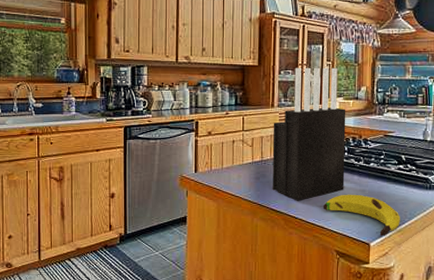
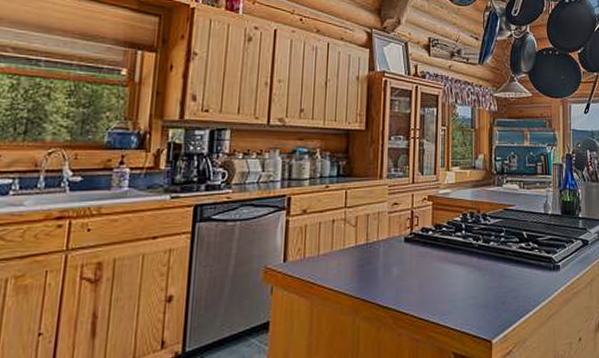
knife block: present [272,67,346,201] -> none [379,132,463,293]
banana: present [322,194,400,236] -> none [438,280,524,331]

